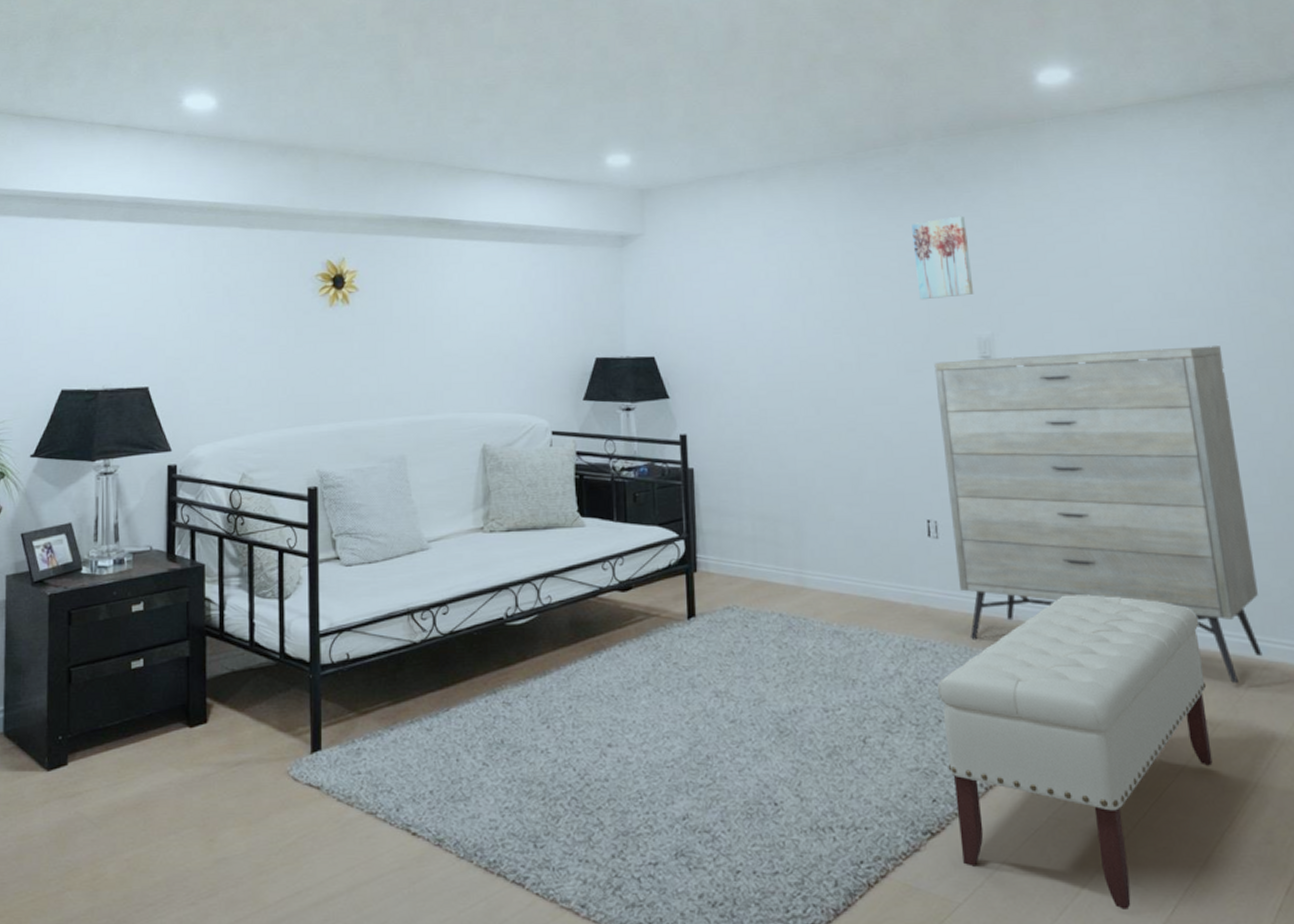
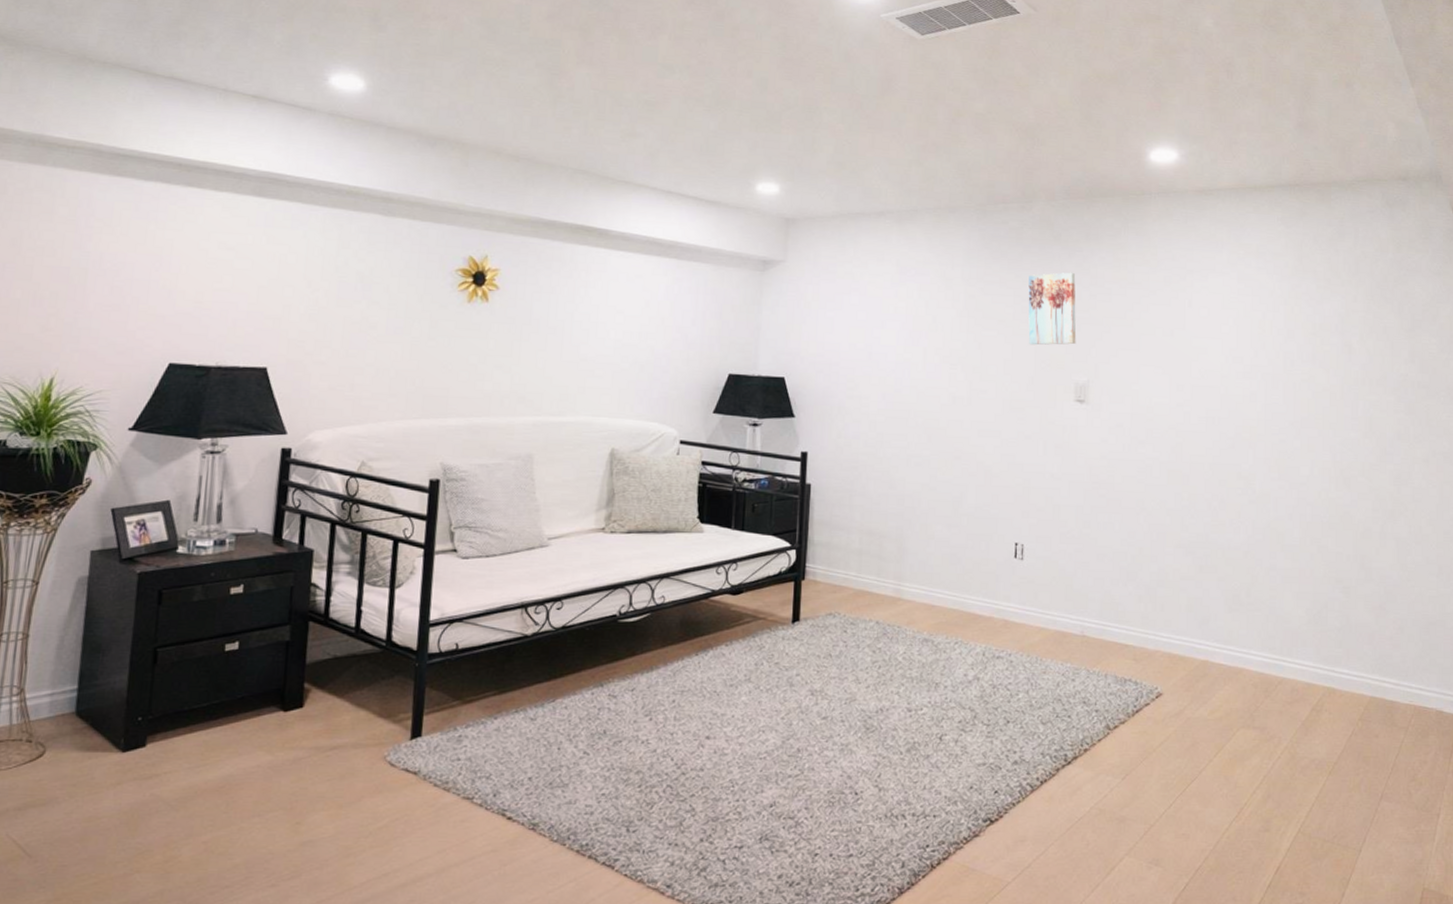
dresser: present [934,346,1263,683] -> none [1035,402,1281,695]
bench: present [938,594,1213,909] -> none [1009,615,1232,887]

